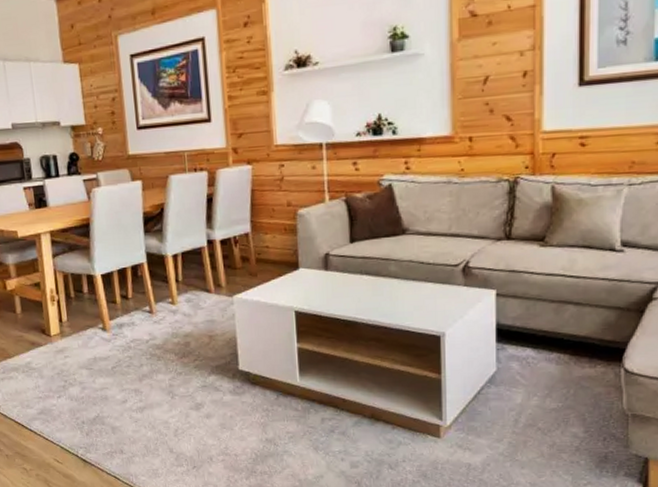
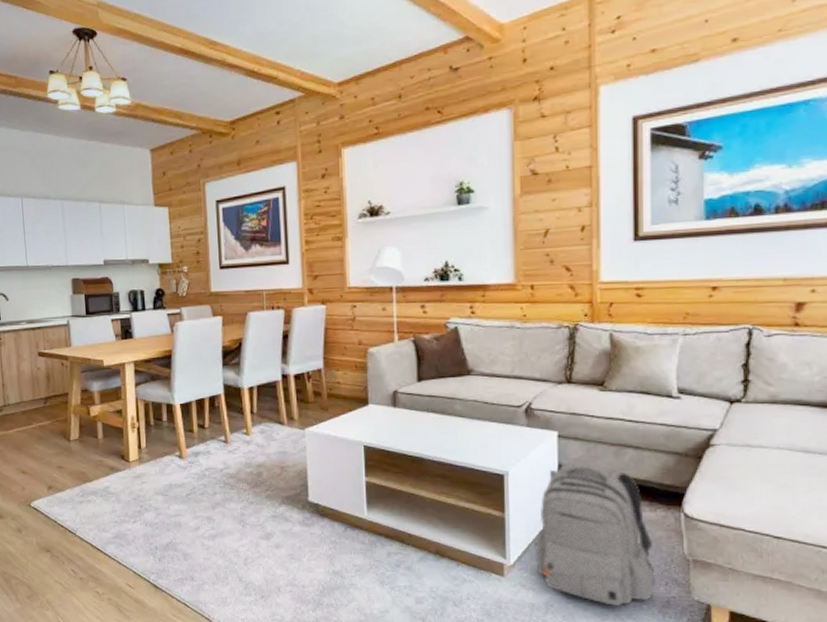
backpack: none [471,320,593,464] -> present [534,462,655,607]

